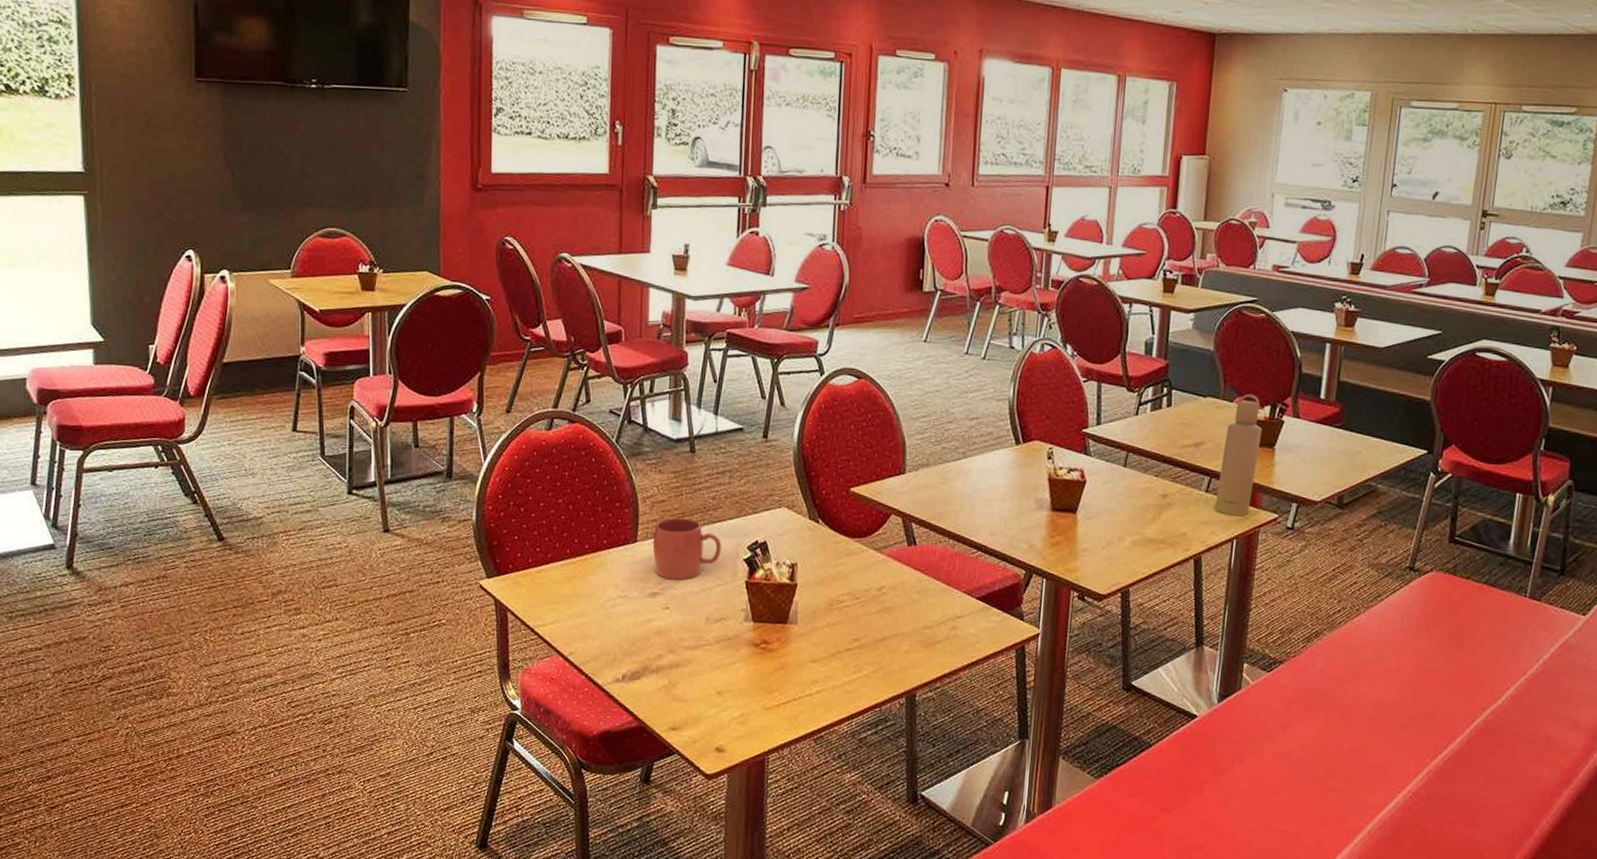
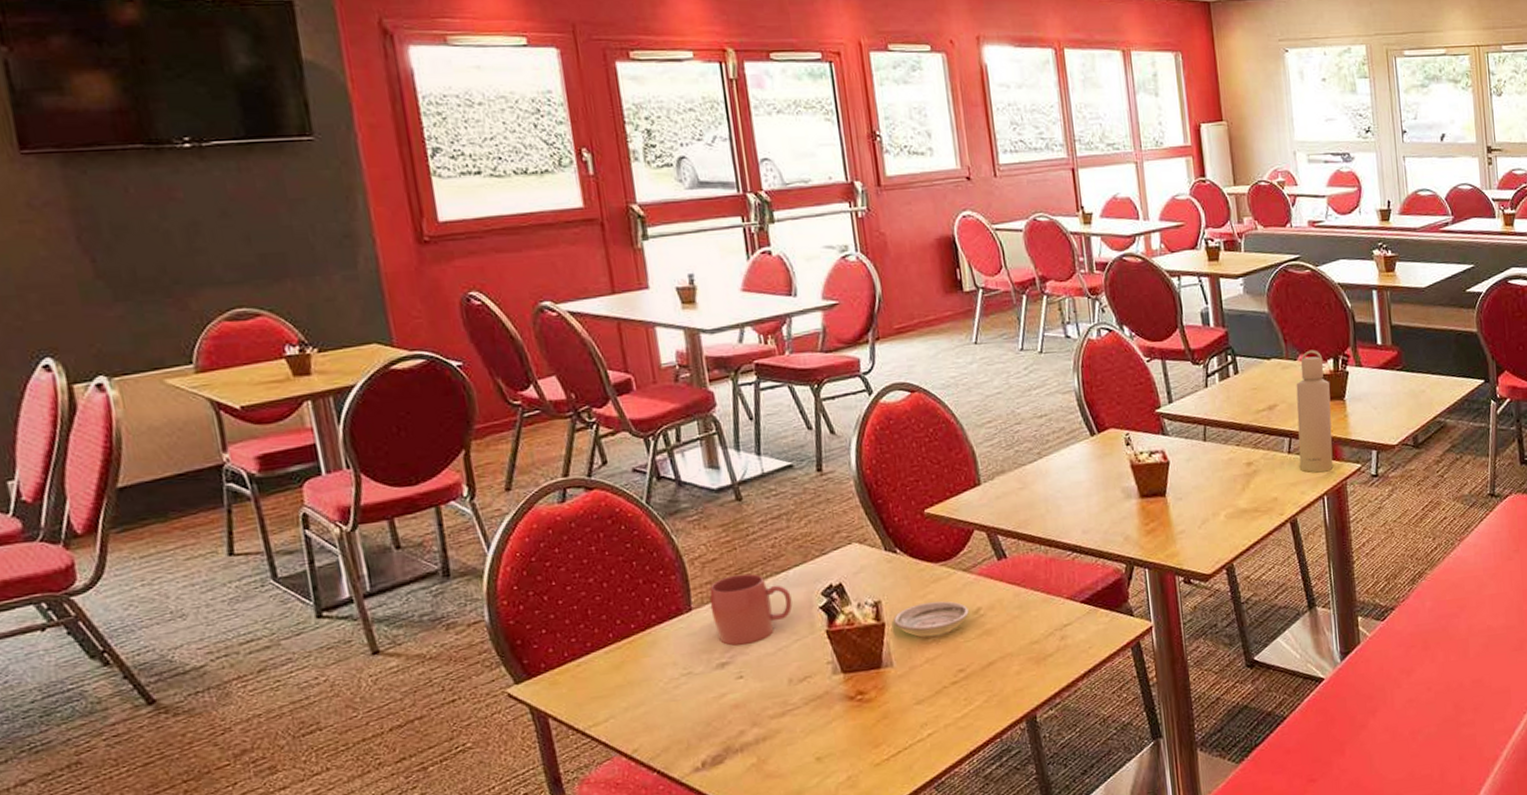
saucer: none [805,572,873,606] -> present [893,601,969,639]

